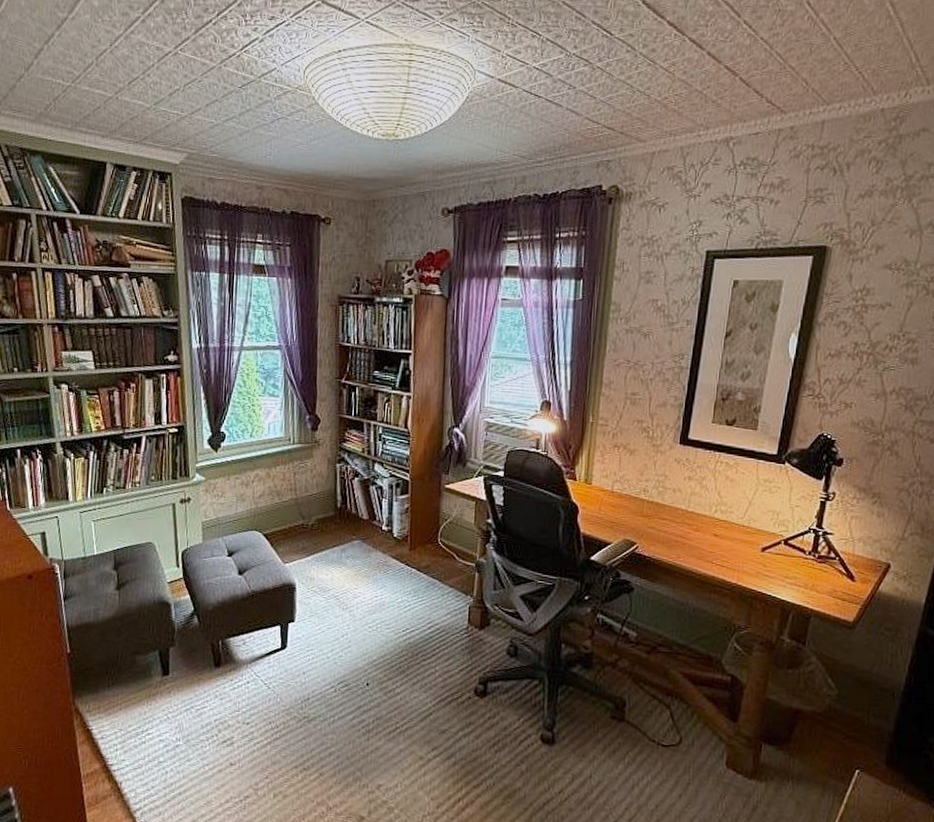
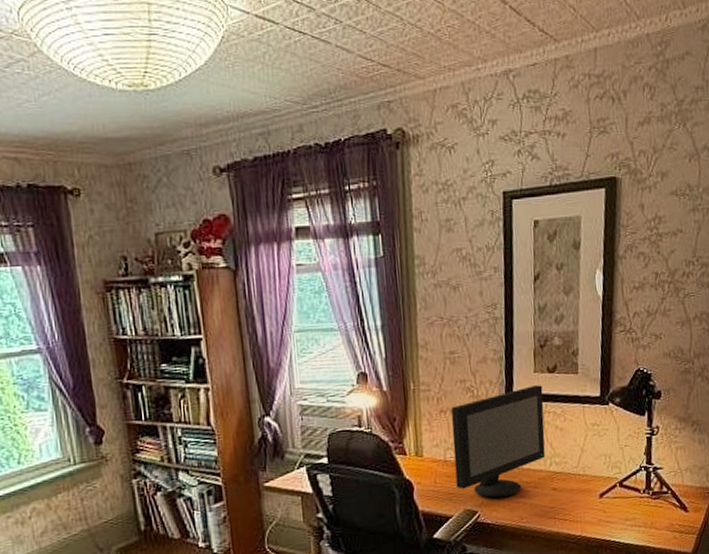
computer monitor: none [619,435,719,535] -> present [451,385,545,498]

